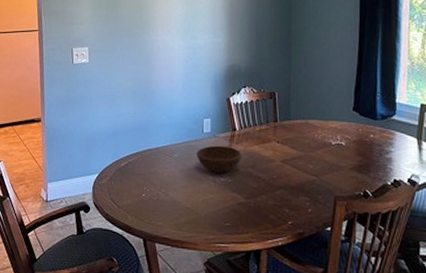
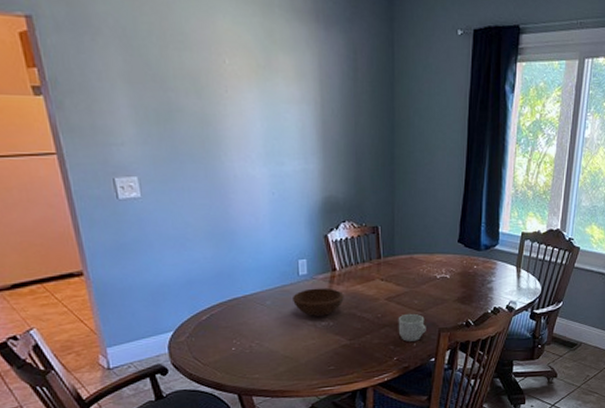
mug: none [293,177,321,207] -> present [398,313,426,342]

